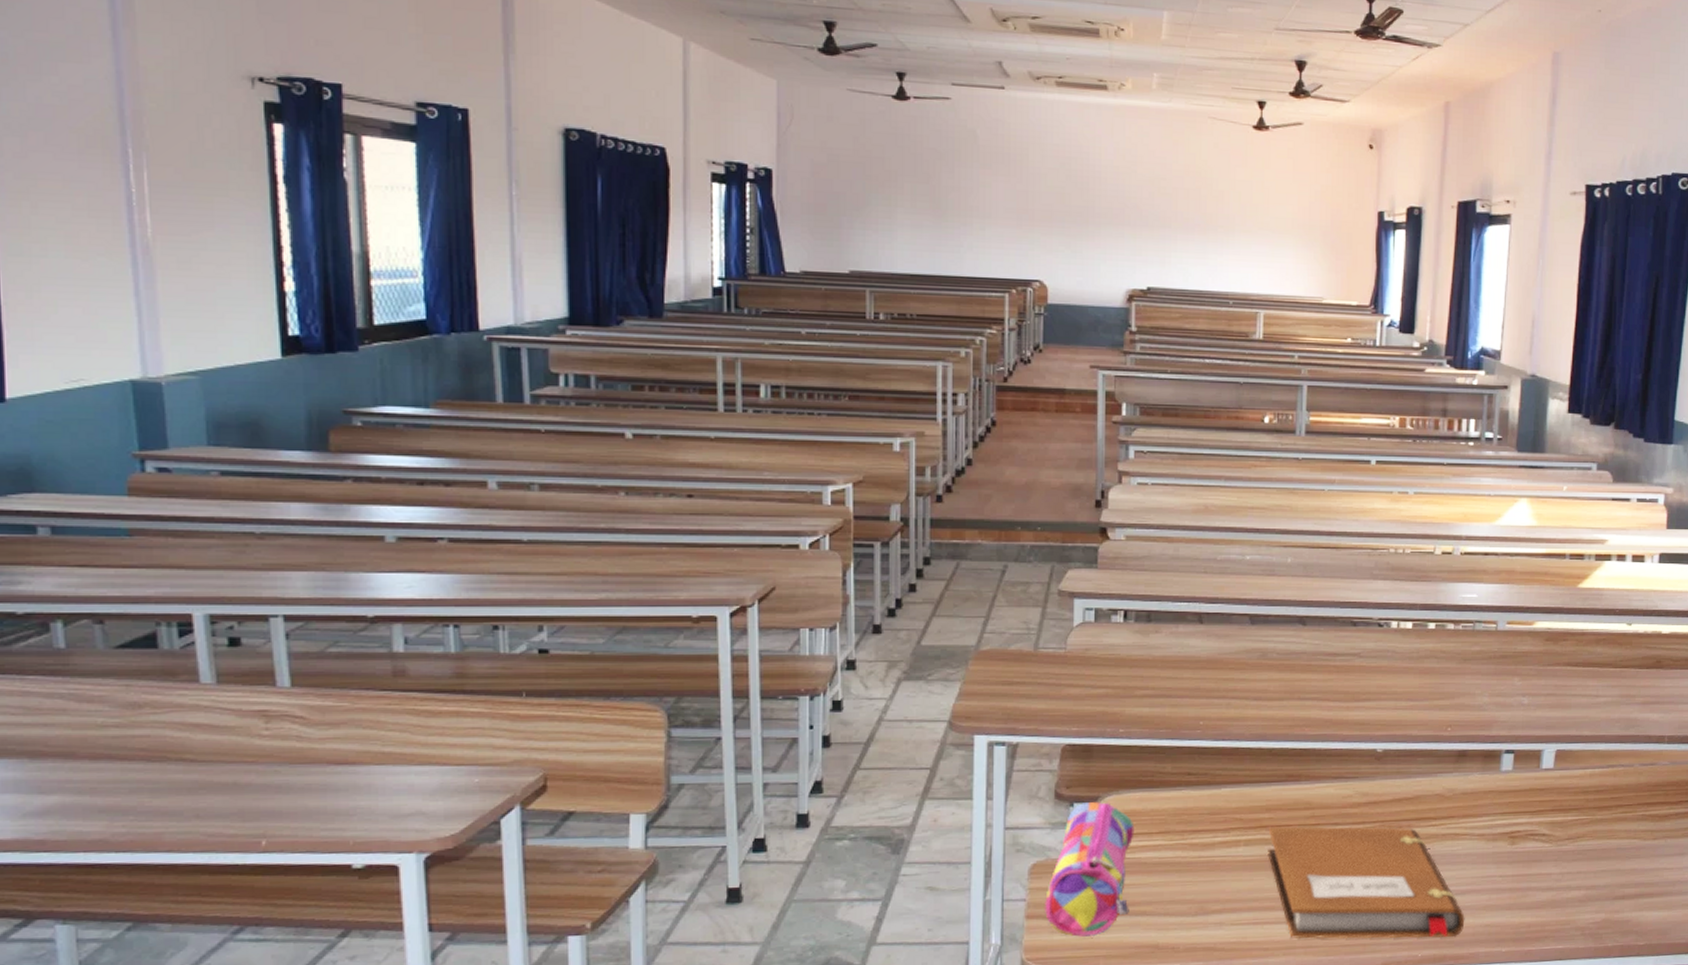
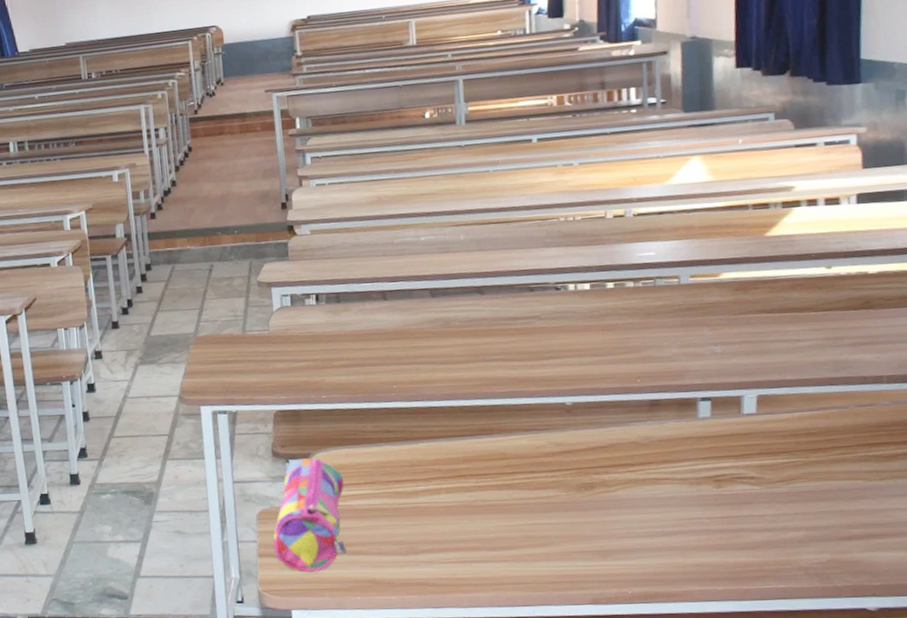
notebook: present [1268,826,1465,940] -> none [466,474,675,577]

